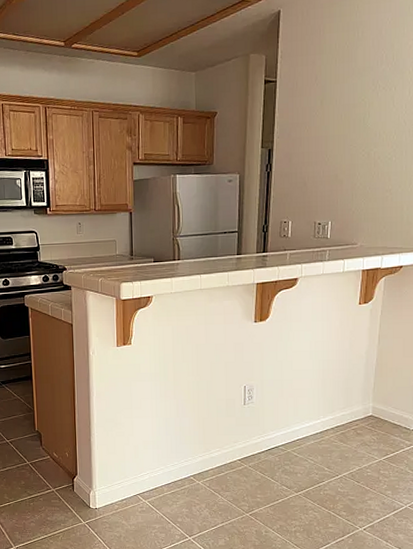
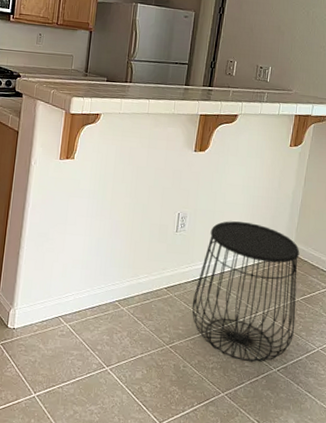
side table: none [268,388,379,524] -> present [192,221,300,363]

